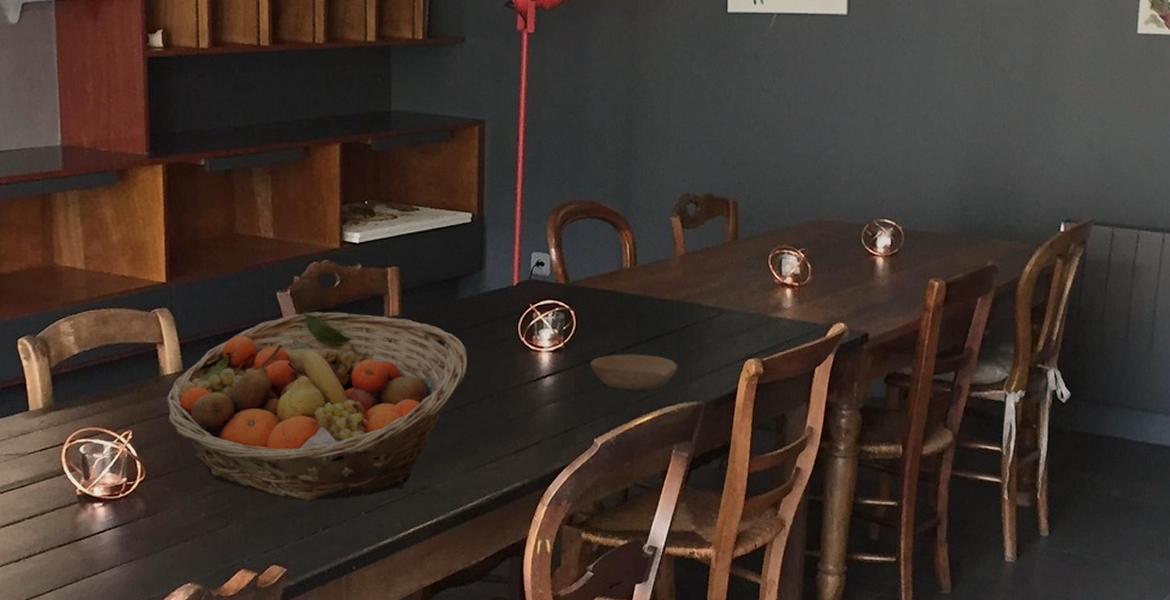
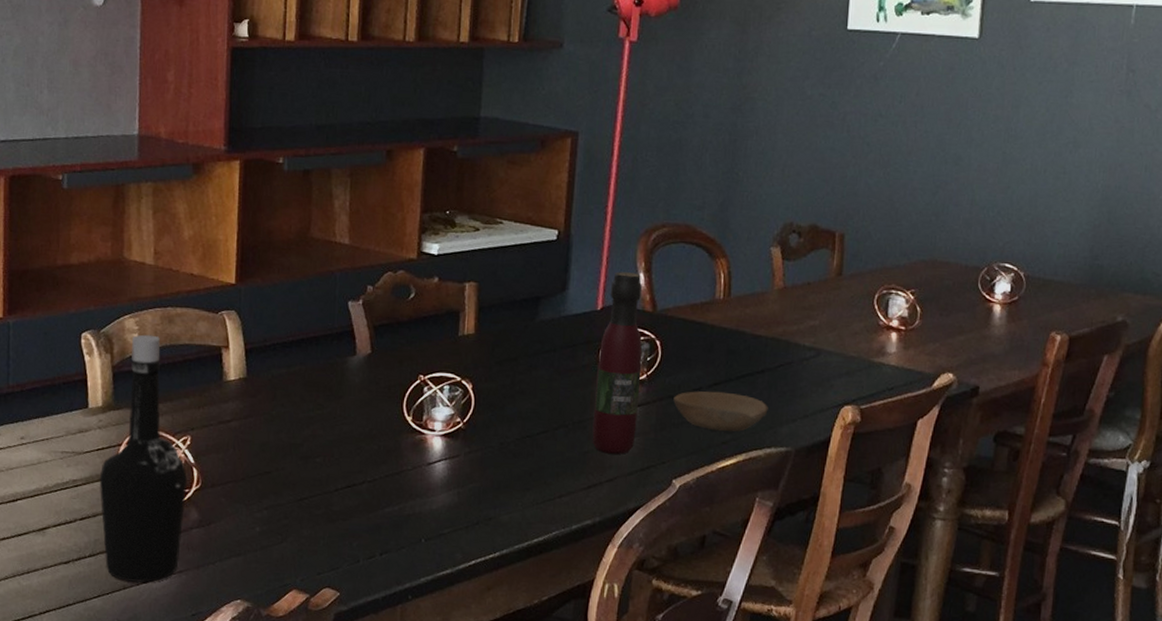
bottle: none [44,336,131,575] -> present [99,334,187,583]
fruit basket: present [166,312,468,501] -> none [227,324,544,524]
wine bottle: none [516,248,559,419] -> present [592,271,643,455]

